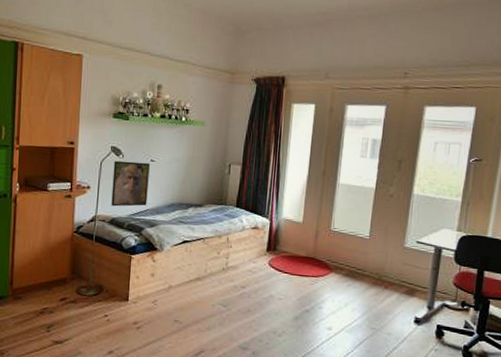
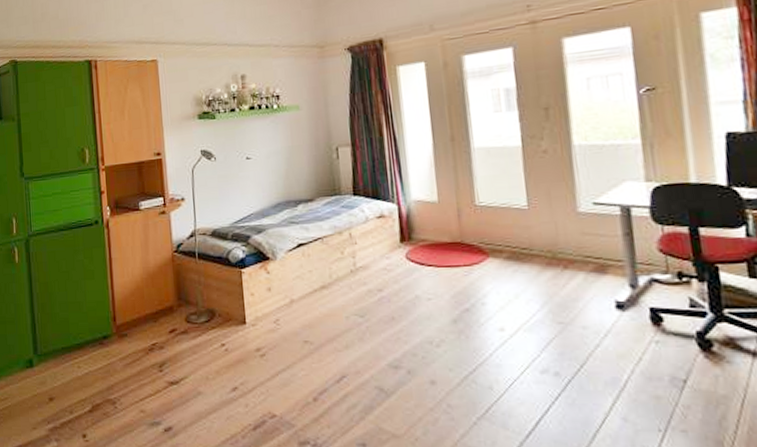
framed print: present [111,160,150,207] -> none [206,161,250,217]

